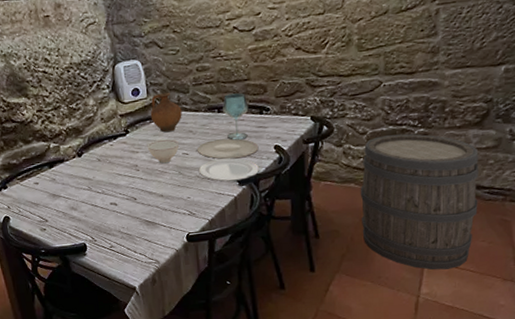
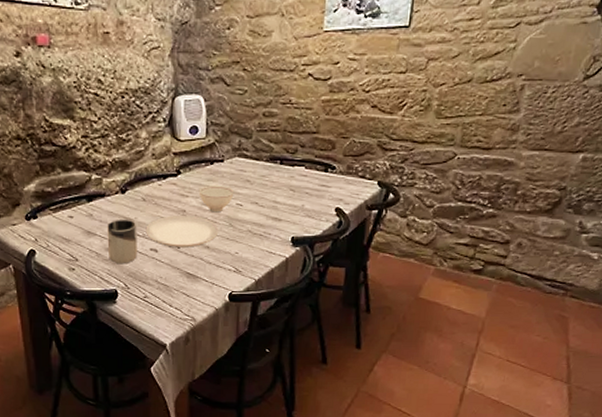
cup: none [69,179,100,221] -> present [107,219,137,265]
plate: none [104,169,170,200] -> present [145,214,219,248]
ceramic jug: present [150,92,182,133] -> none [206,134,242,179]
plate: present [197,138,259,159] -> none [253,193,319,217]
plate: present [199,158,260,182] -> none [252,215,317,242]
wine glass: present [222,93,249,140] -> none [286,146,314,197]
wooden barrel: present [360,134,479,270] -> none [415,212,545,361]

